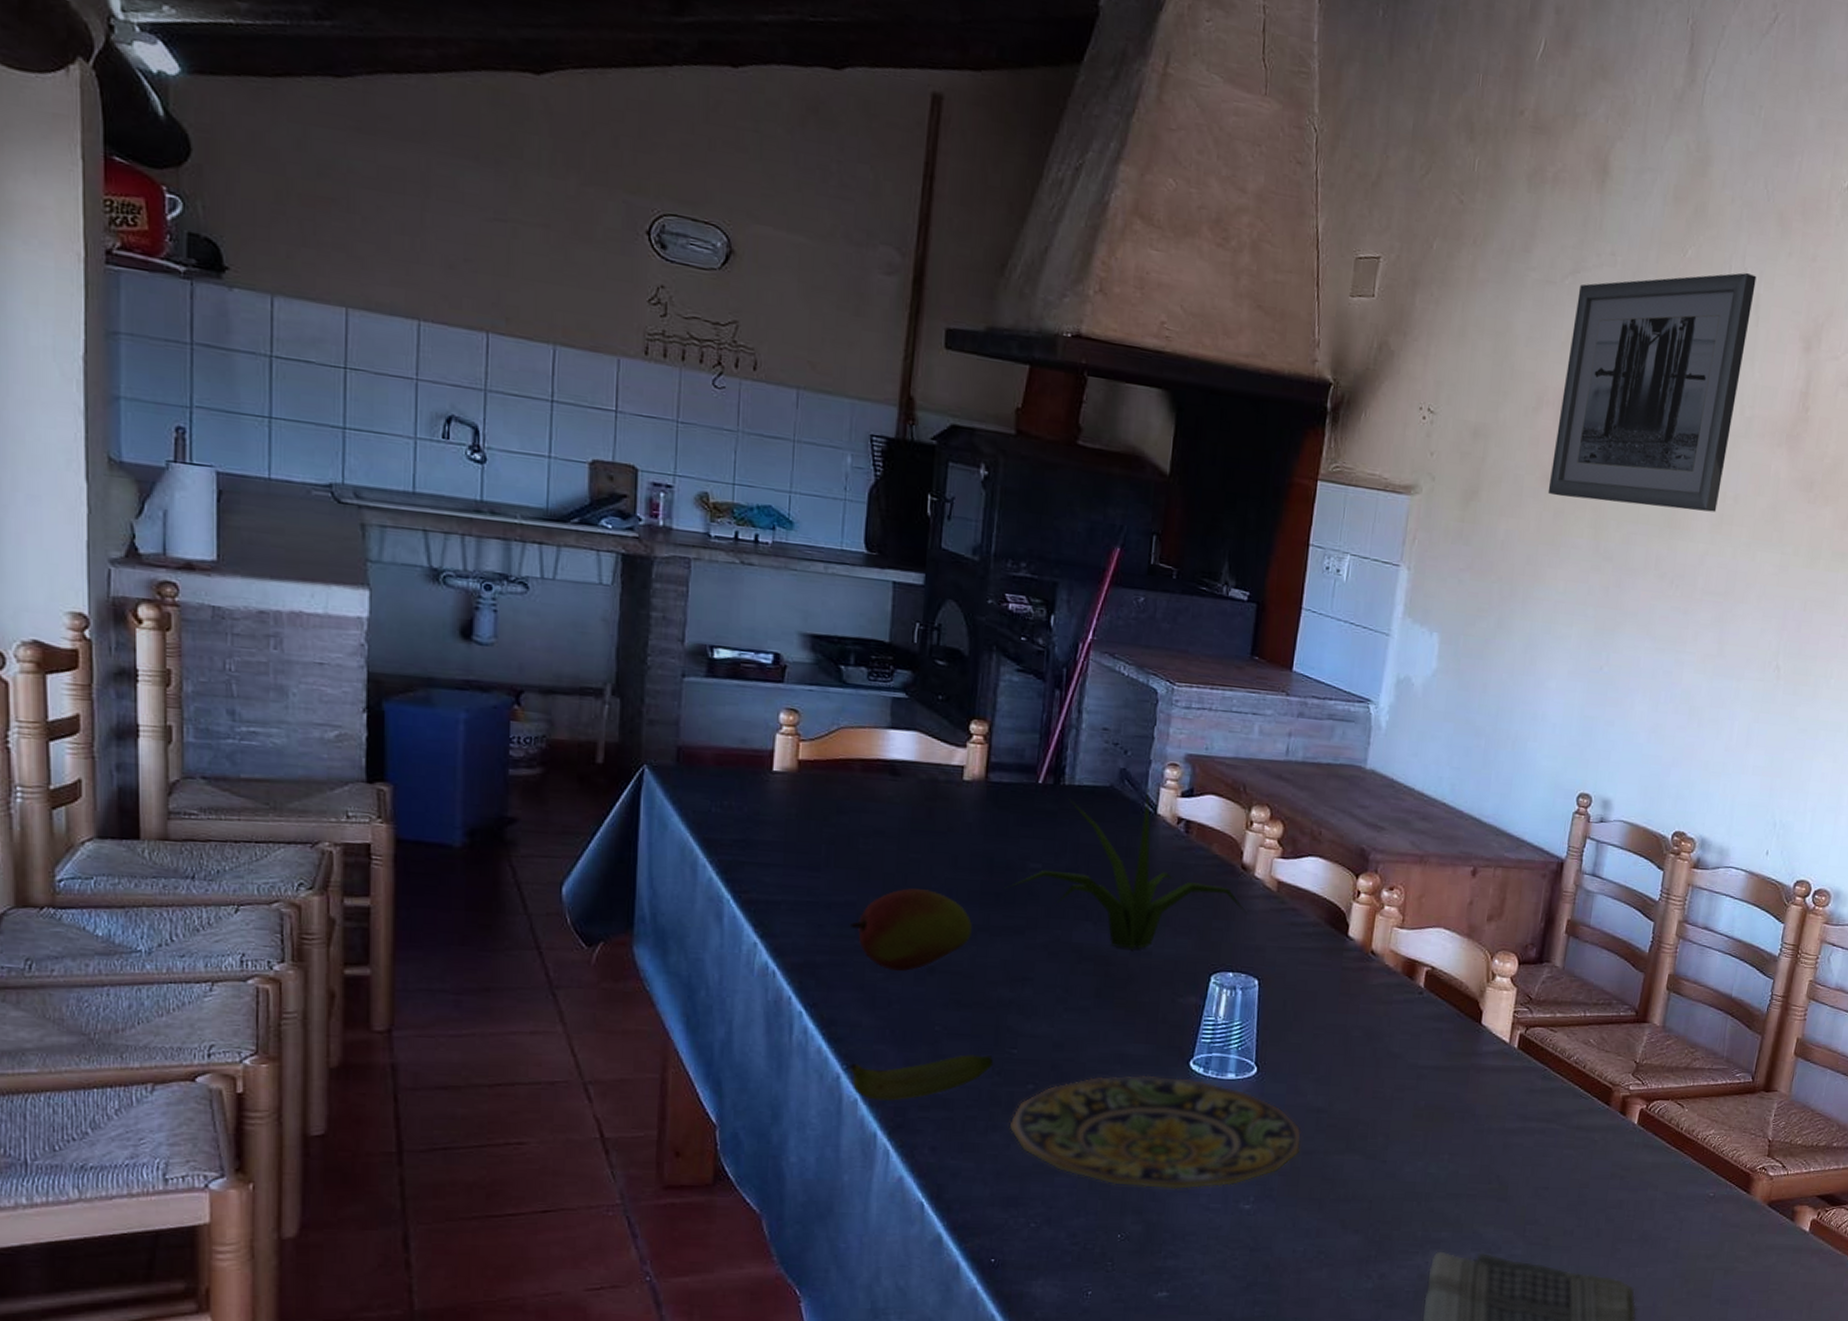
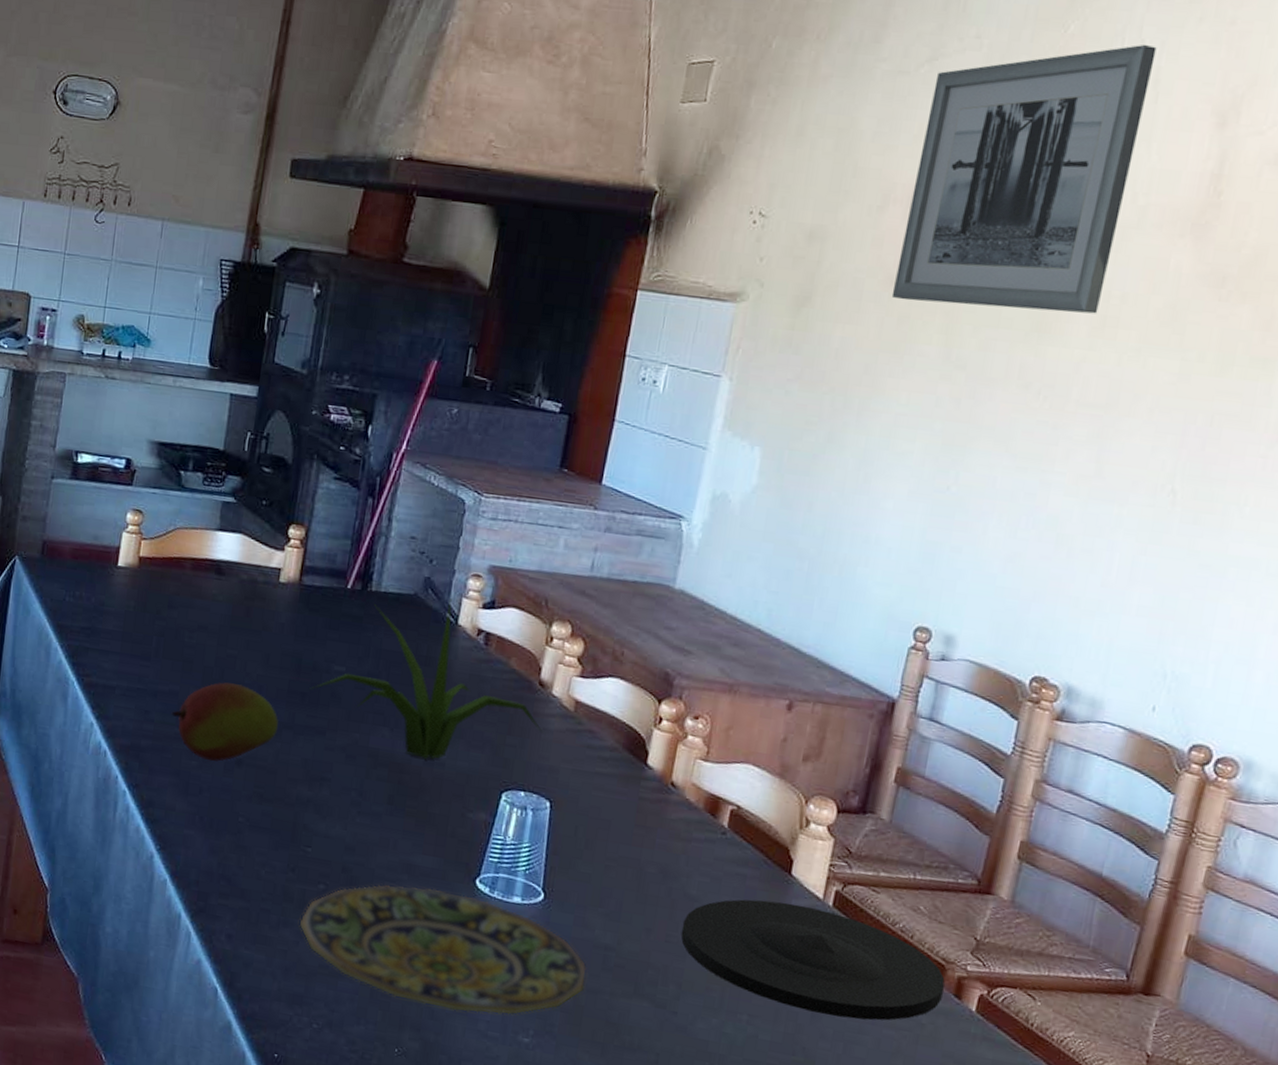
banana: present [850,1054,994,1101] -> none [163,844,290,886]
plate: none [1386,1049,1612,1145] -> present [681,899,945,1021]

